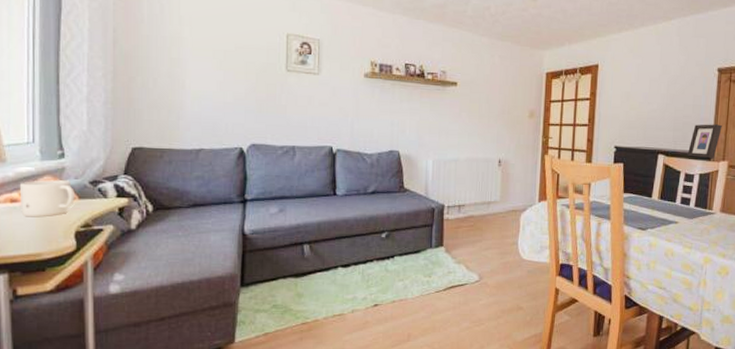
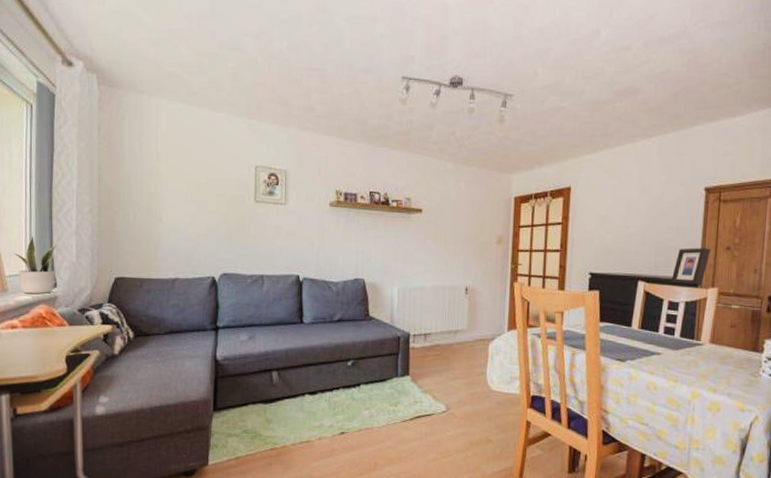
potted plant: none [14,101,65,165] -> present [14,235,57,294]
mug: present [19,180,75,217] -> none [18,308,66,343]

